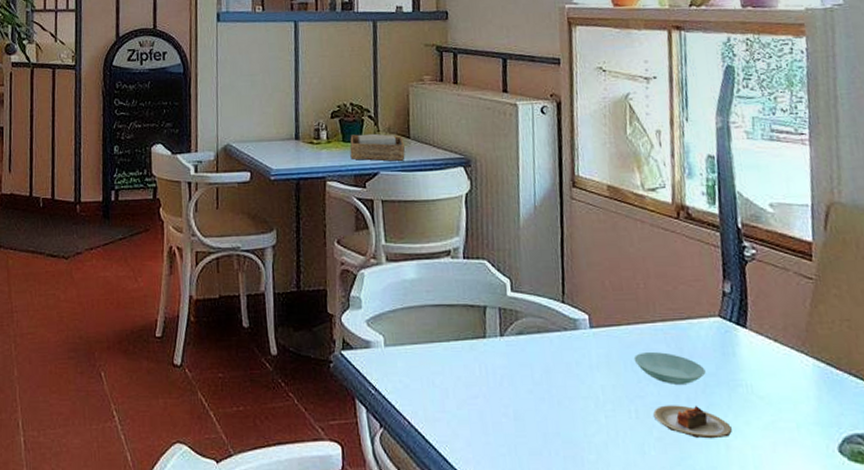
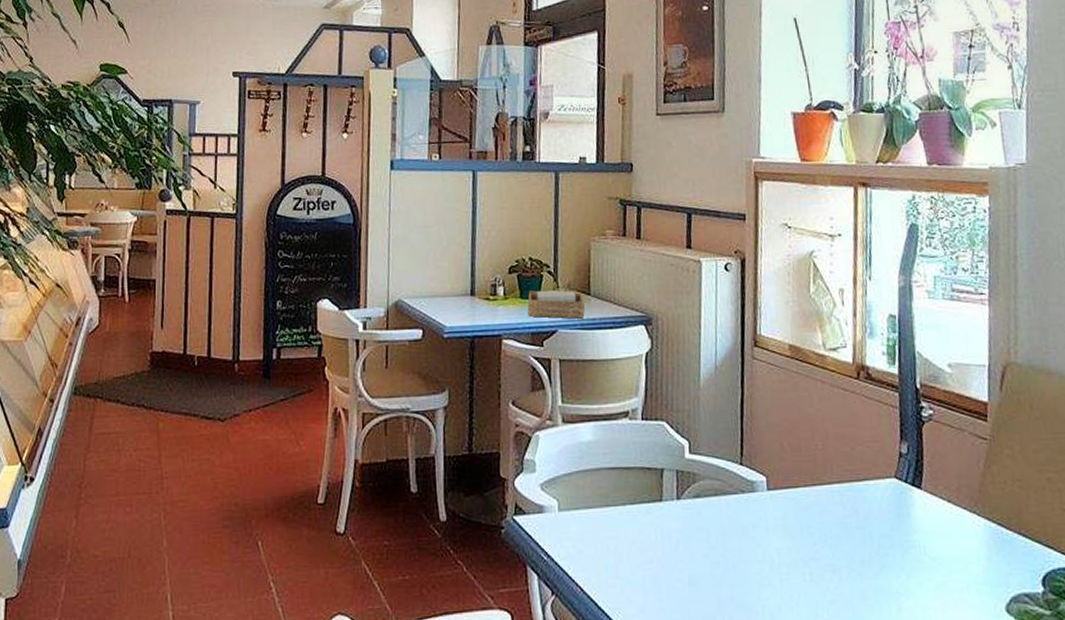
saucer: present [633,352,706,384] -> none [810,514,880,546]
cake slice: present [653,405,732,439] -> none [828,567,904,601]

